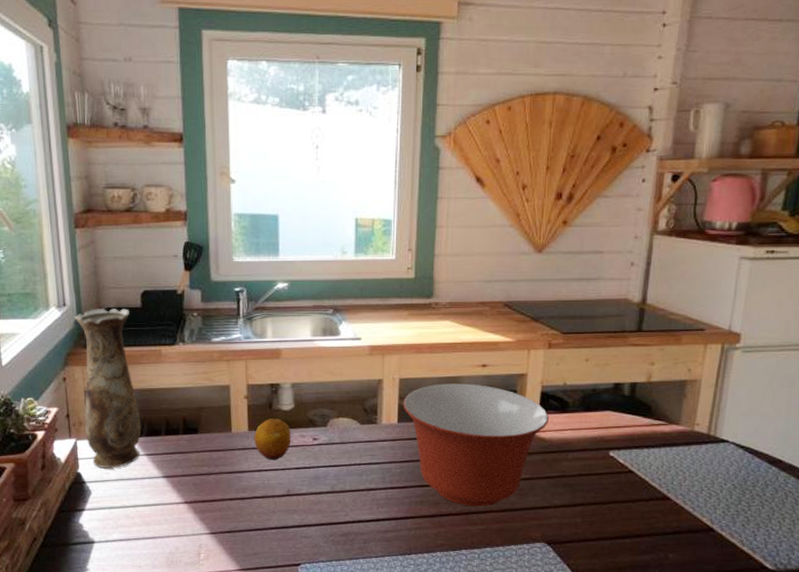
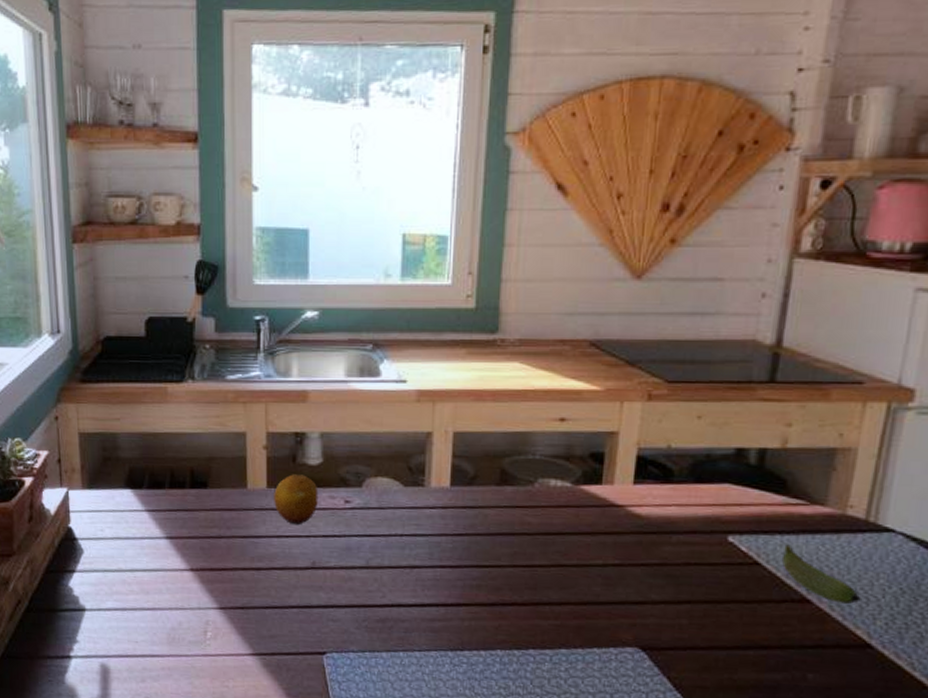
vase: present [74,309,141,468] -> none [69,337,142,524]
mixing bowl: present [403,383,549,507] -> none [457,440,647,597]
banana: none [649,456,706,498] -> present [782,544,861,604]

